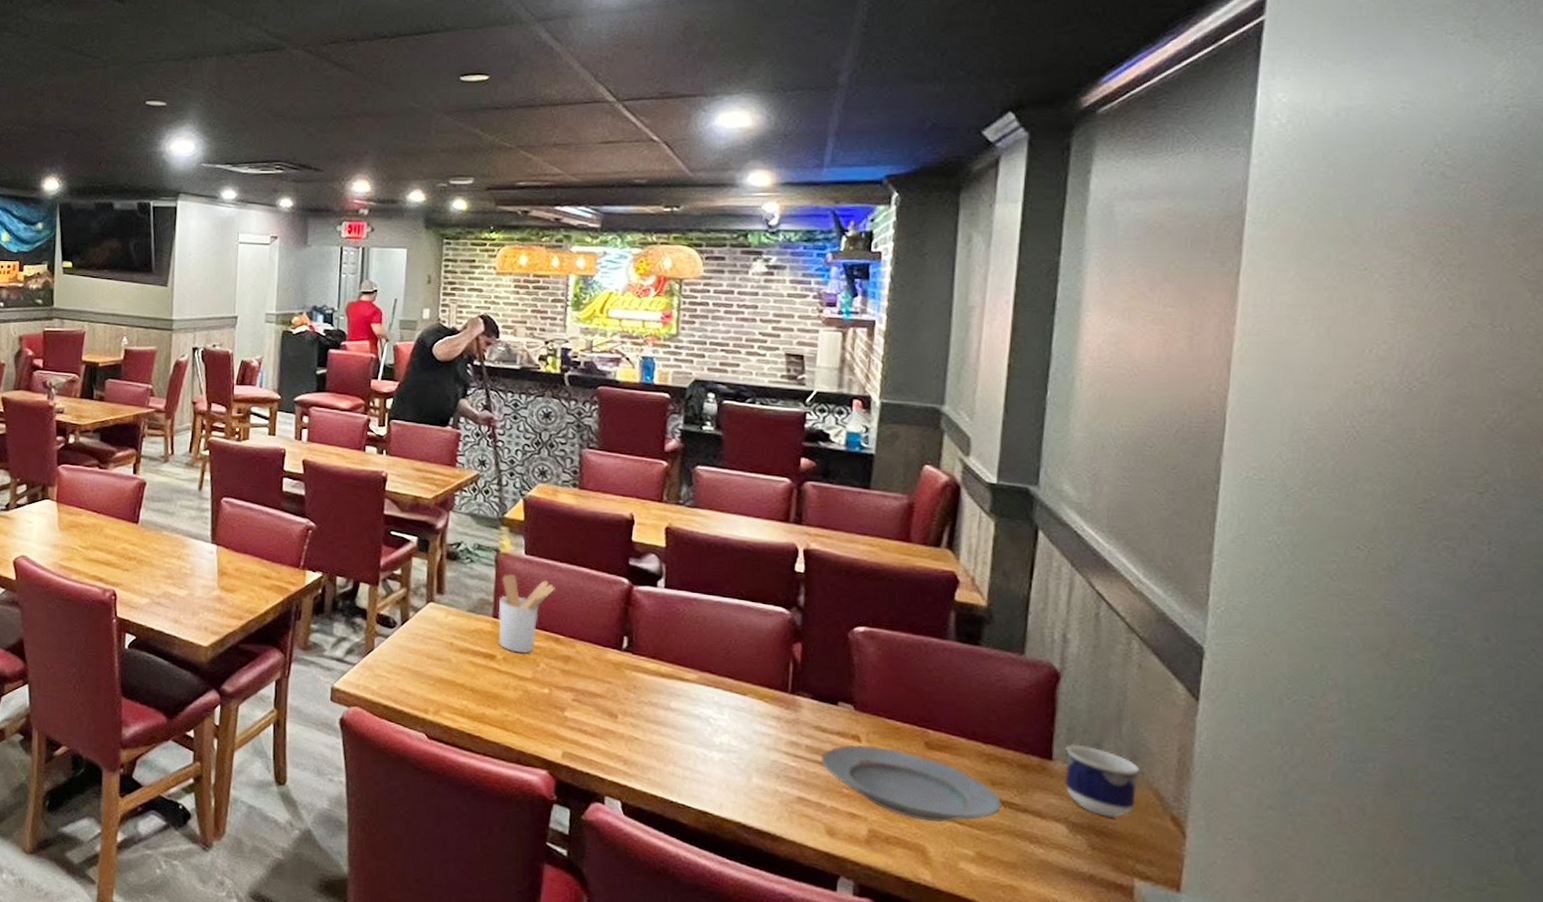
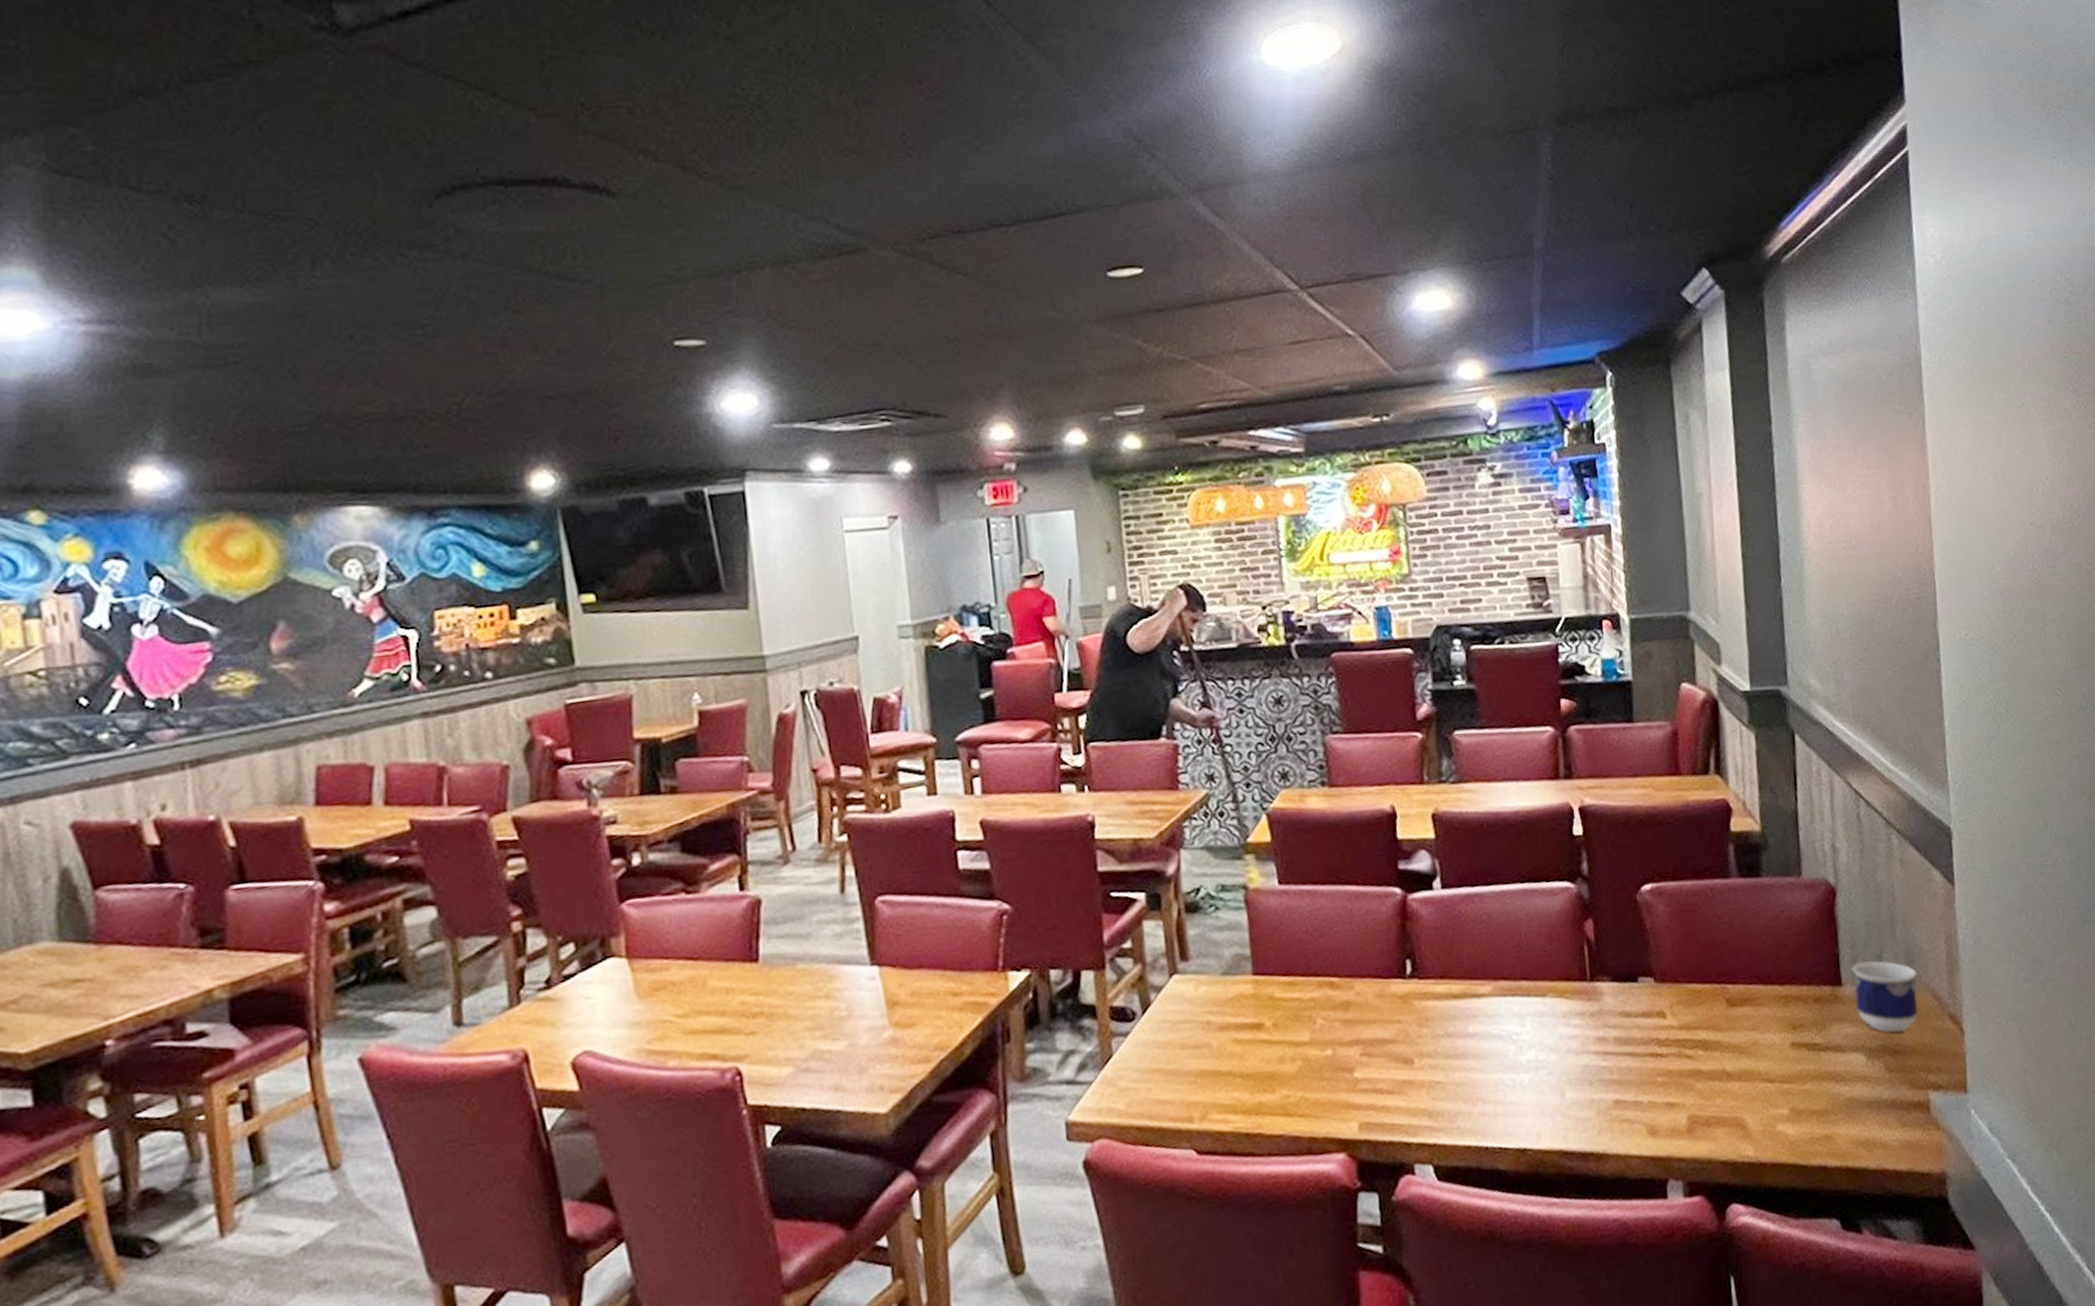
utensil holder: present [498,574,555,653] -> none [1256,912,1321,1013]
plate: present [821,745,1001,822] -> none [1630,1016,1805,1091]

